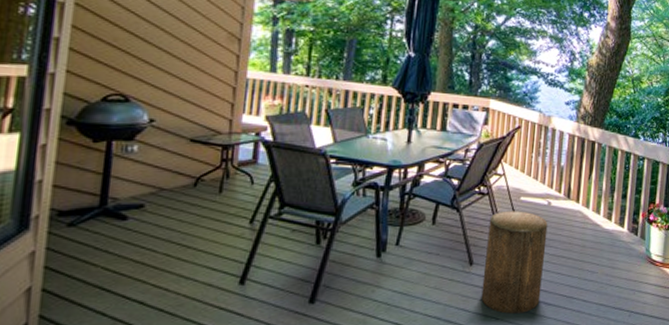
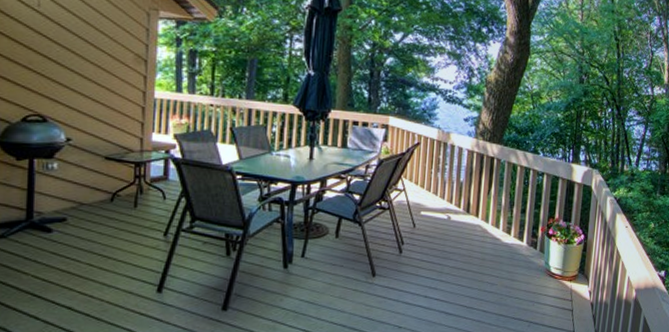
stool: present [481,211,548,314] -> none [384,225,448,323]

